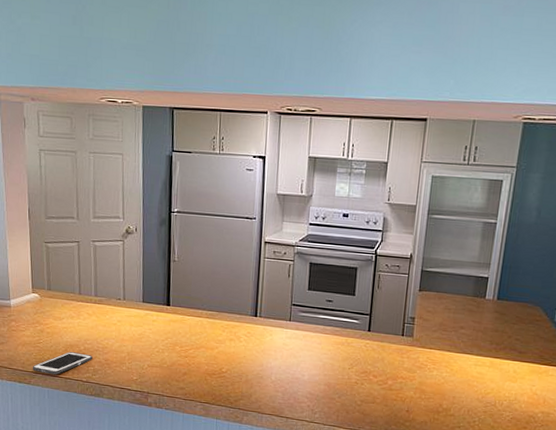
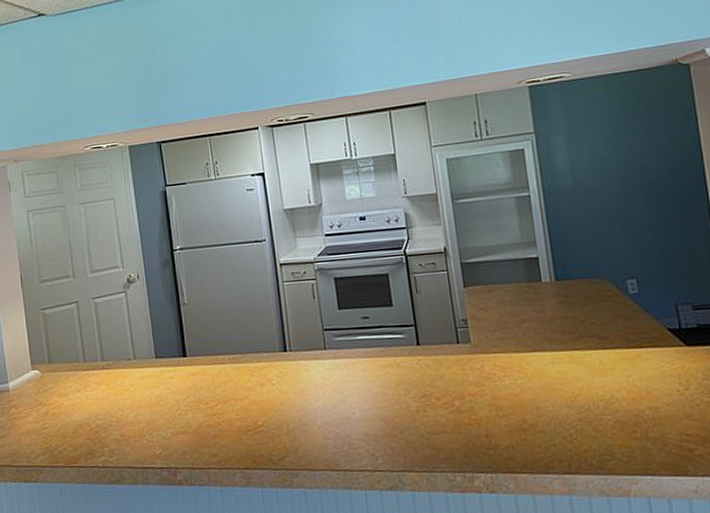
cell phone: present [32,352,93,375] -> none [39,432,107,466]

